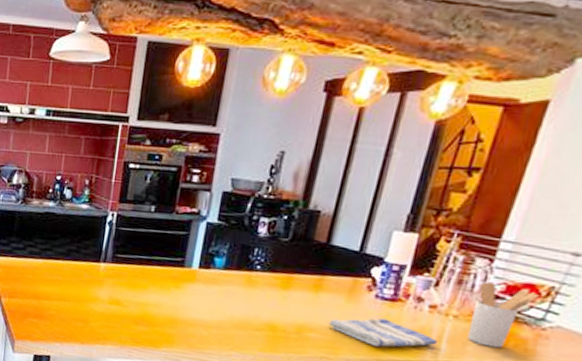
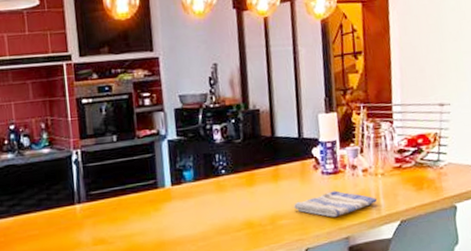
utensil holder: present [467,281,539,348] -> none [390,139,430,193]

